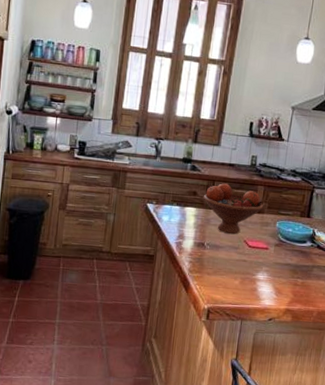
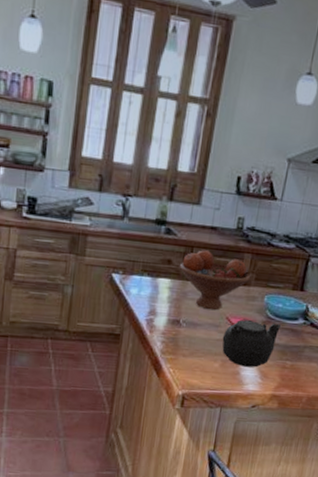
teapot: none [241,242,291,285] -> present [222,318,281,368]

